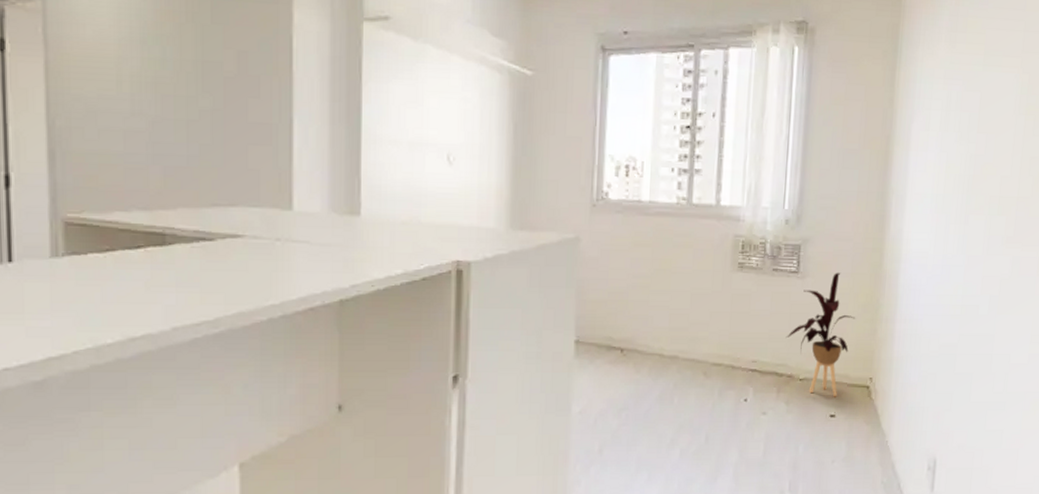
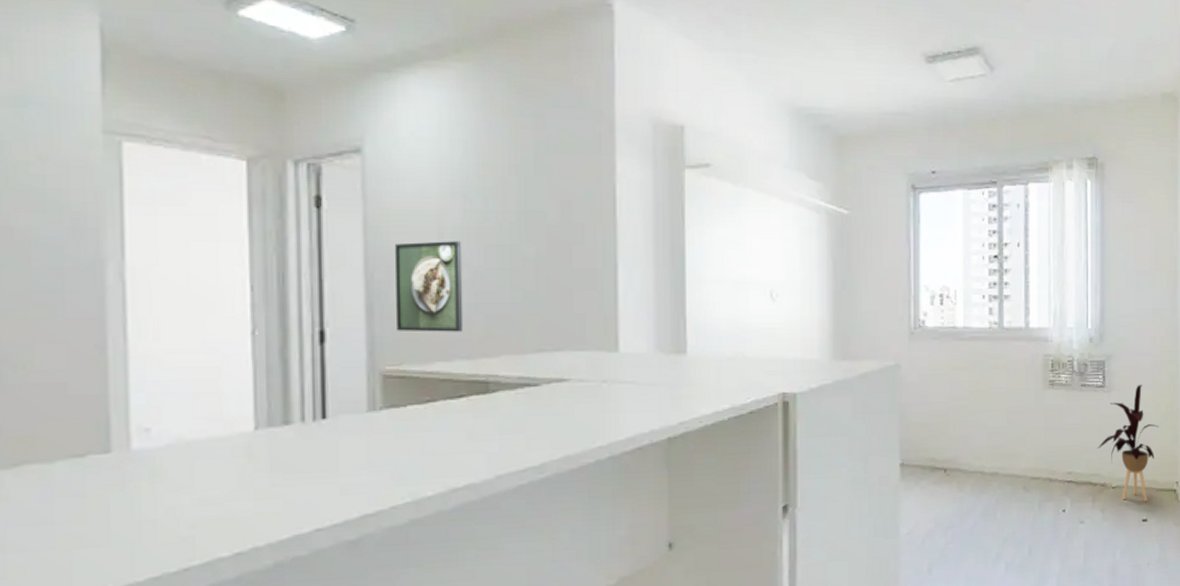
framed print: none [76,89,141,182] -> present [395,241,464,332]

